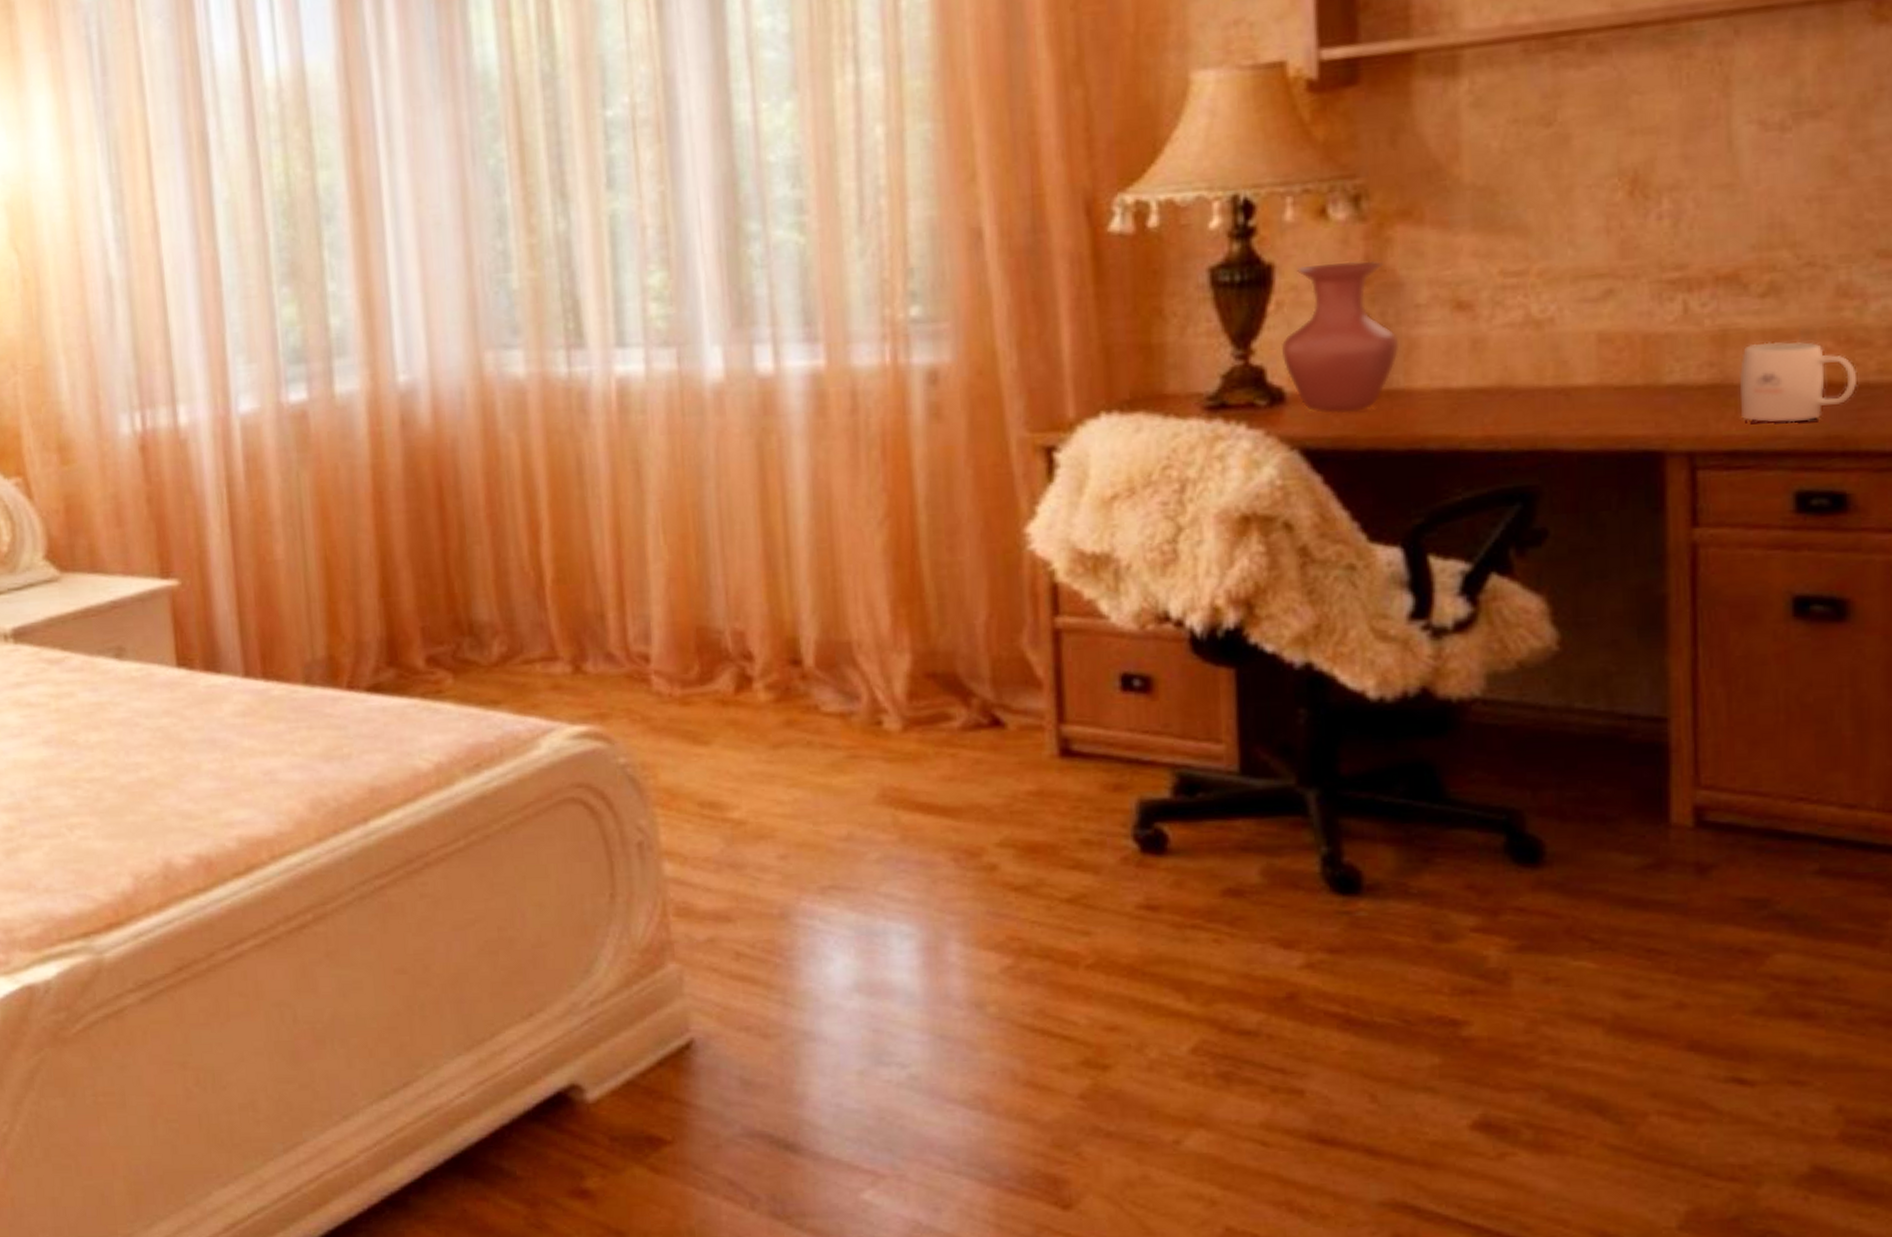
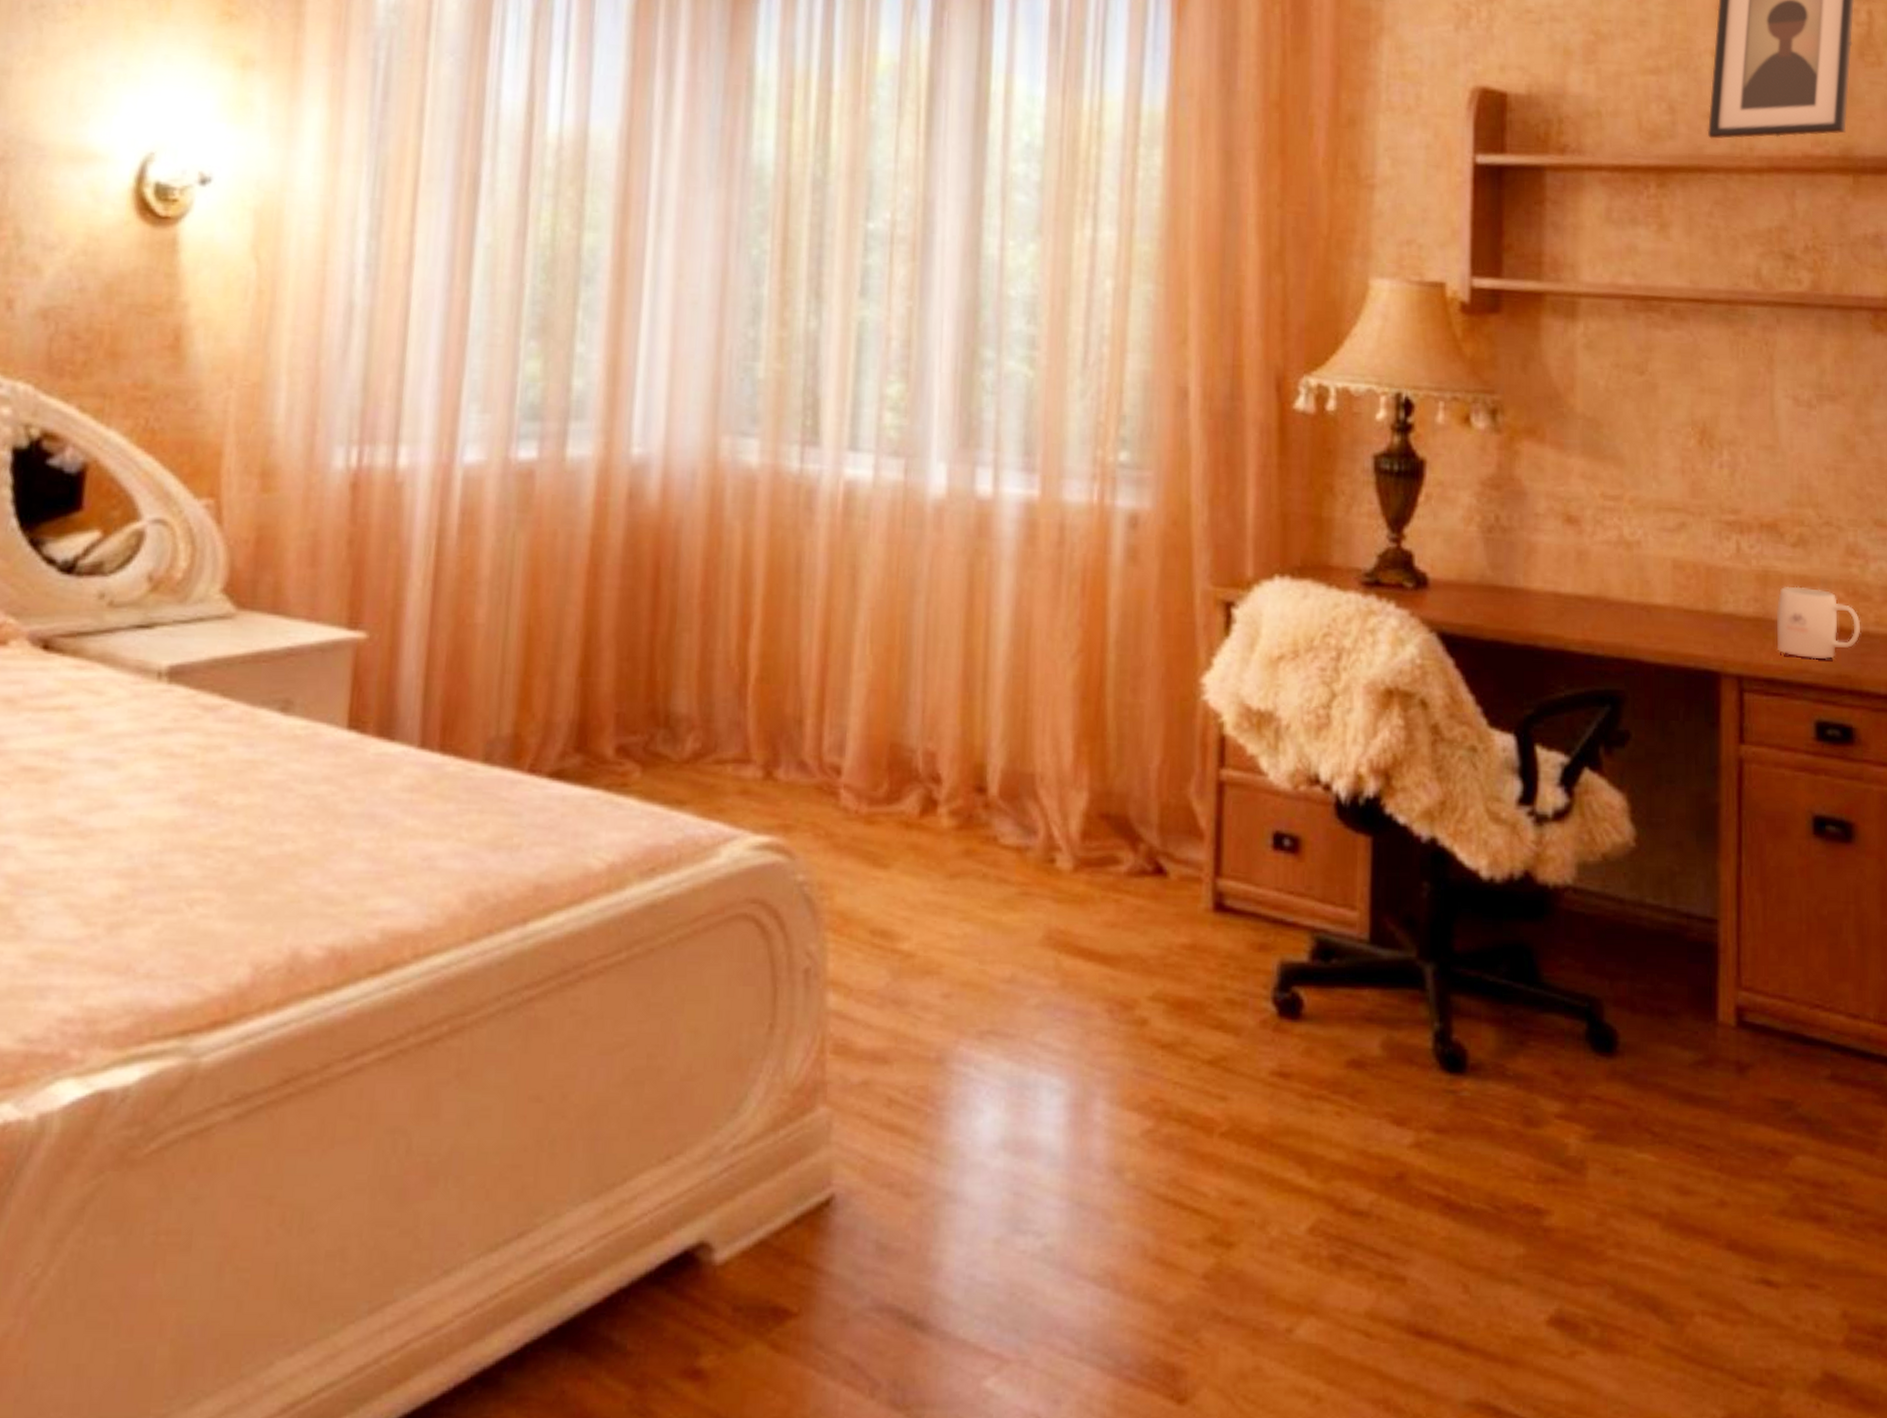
vase: present [1281,261,1400,414] -> none [1427,465,1521,605]

